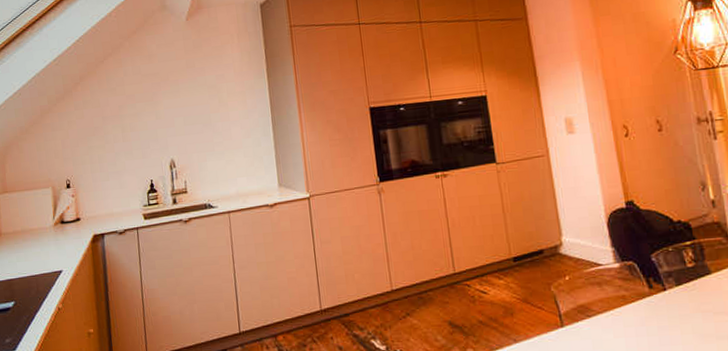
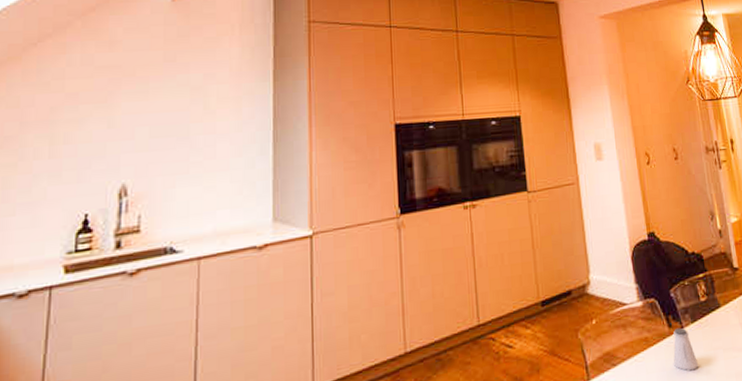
saltshaker: none [654,289,684,329] -> present [673,327,699,371]

